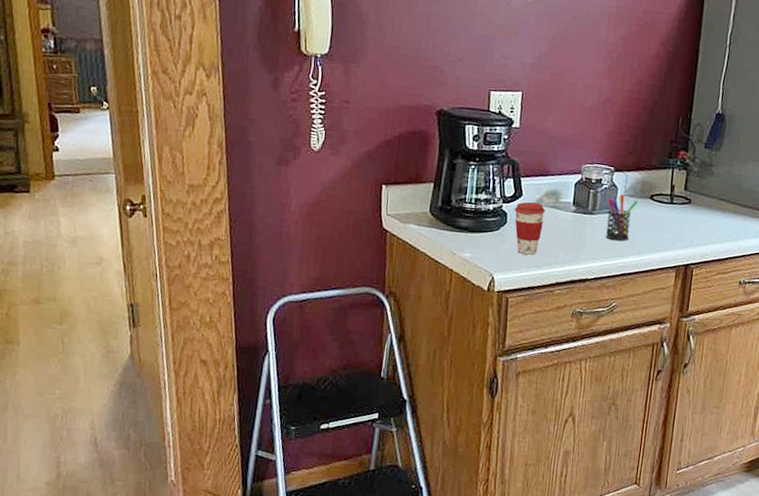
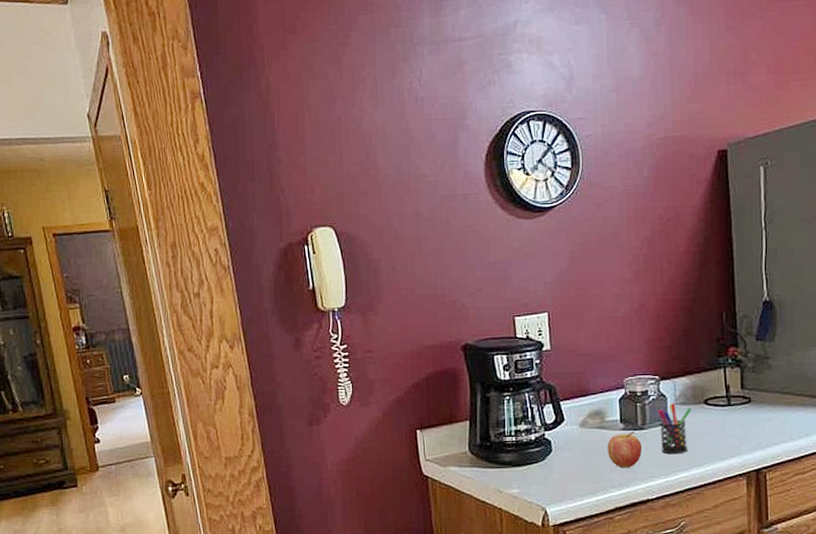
coffee cup: present [514,201,546,255] -> none [558,425,592,482]
fruit: none [557,214,589,247] -> present [607,431,642,468]

